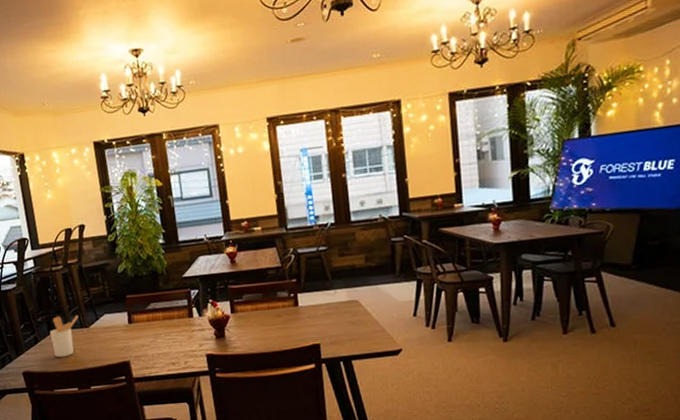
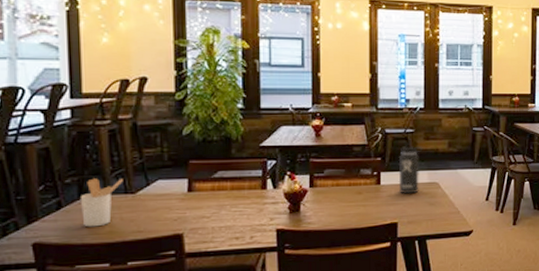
thermos bottle: none [313,257,339,314] -> present [398,139,423,194]

